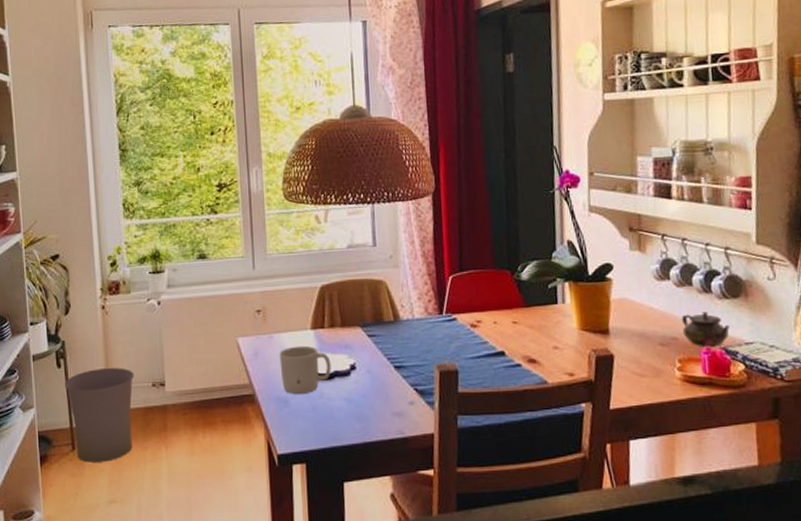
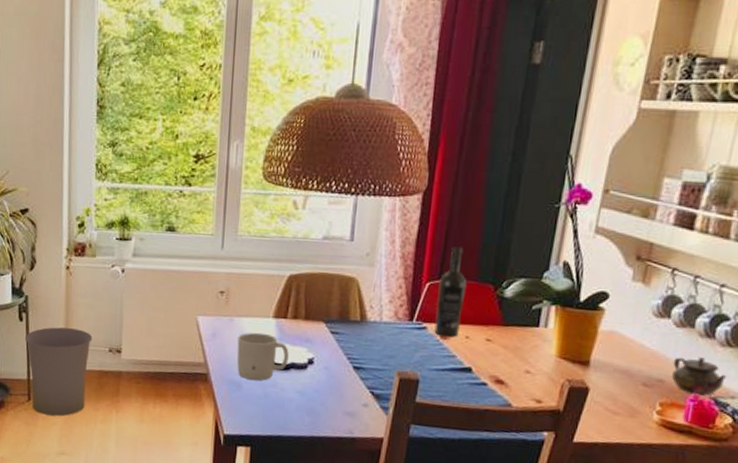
wine bottle: none [460,239,487,325] -> present [434,246,467,337]

